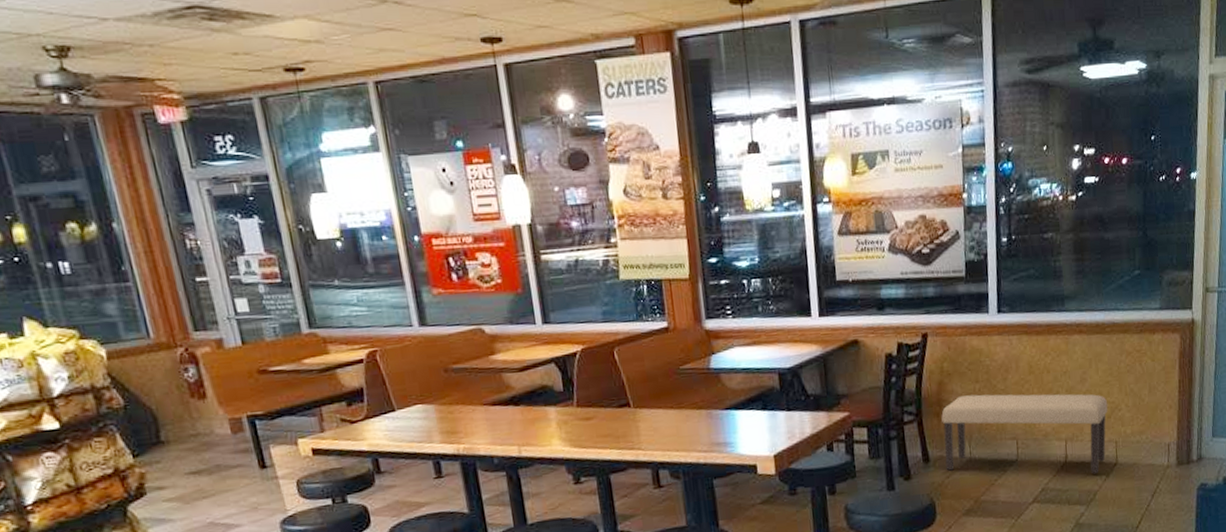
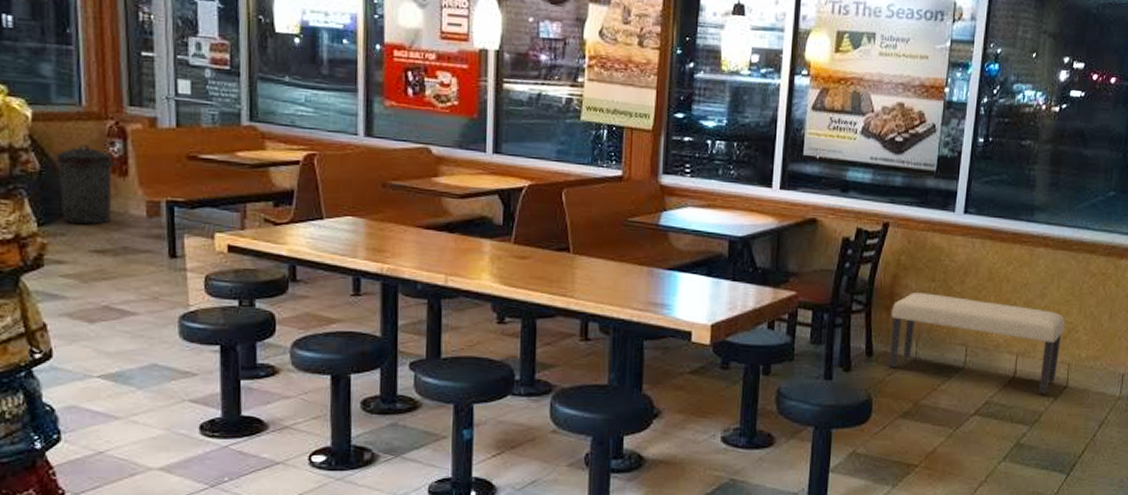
trash can: none [136,374,199,452] -> present [55,144,115,225]

